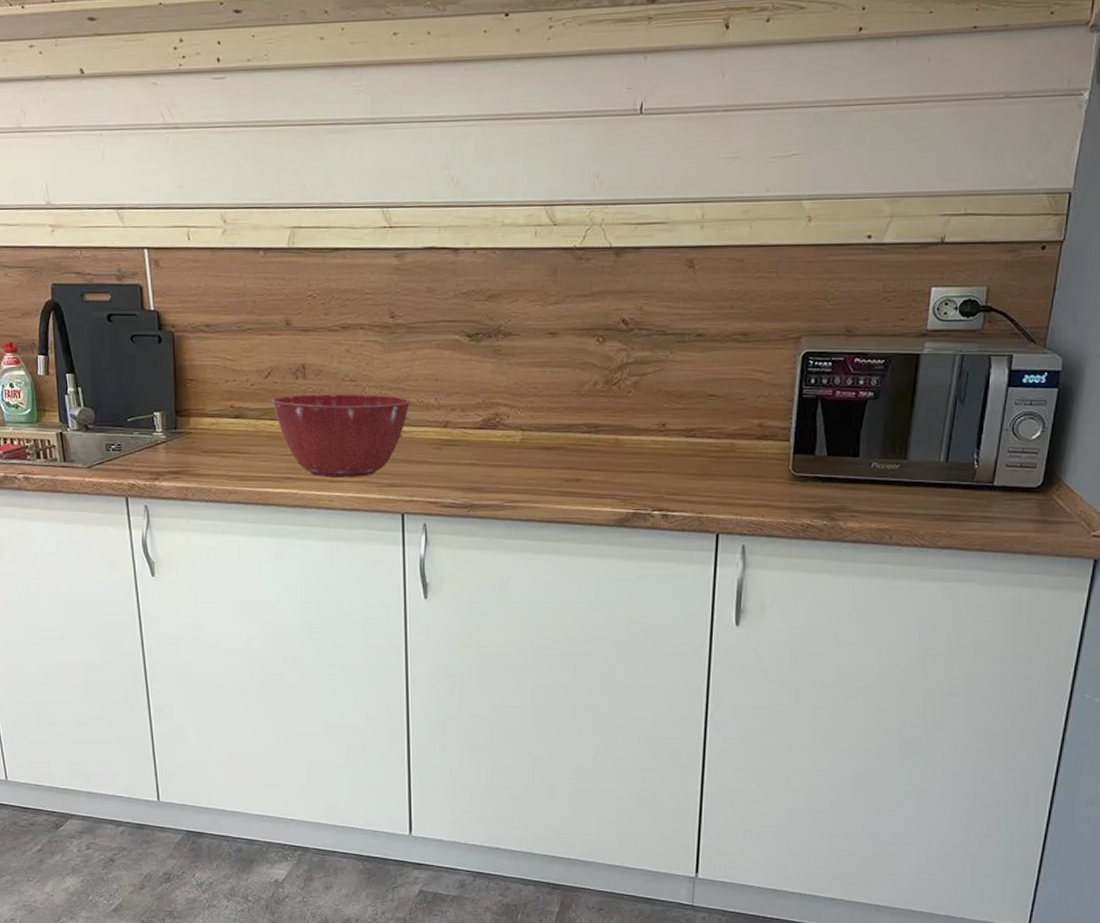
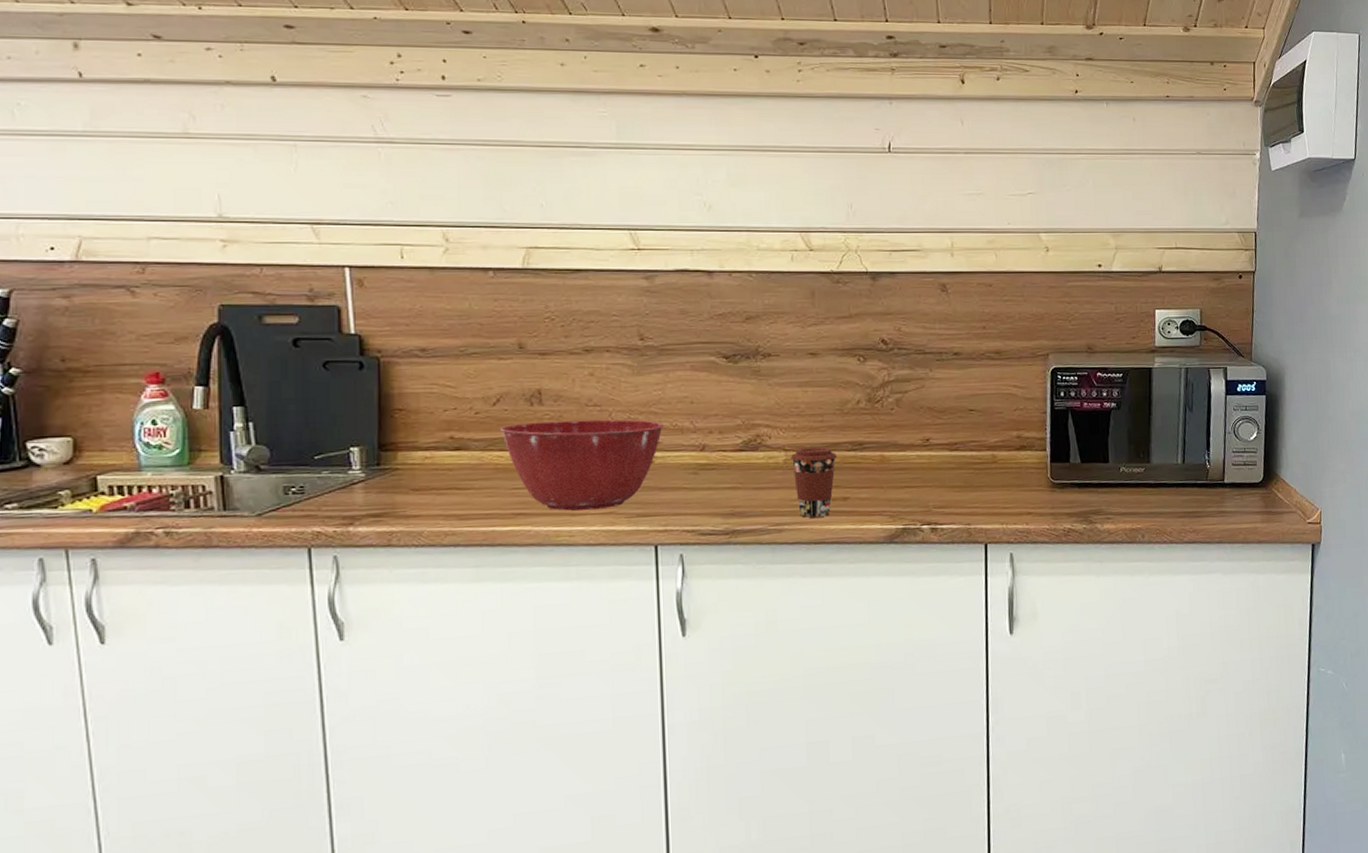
coffee cup: none [527,428,572,496] -> present [790,447,837,518]

